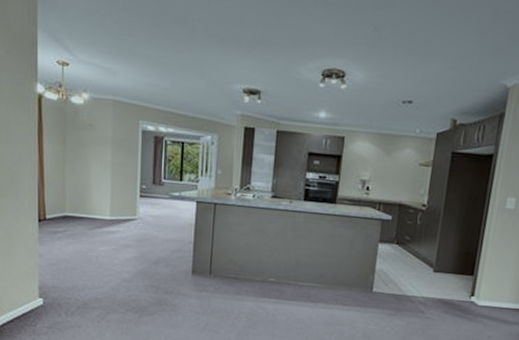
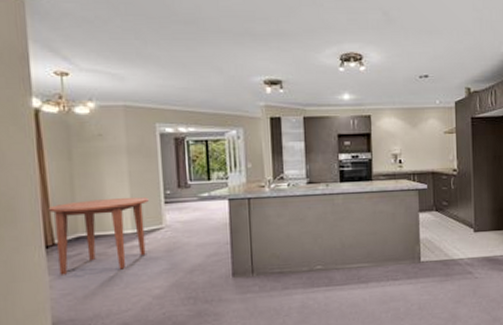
dining table: none [43,184,126,251] -> present [48,197,149,275]

